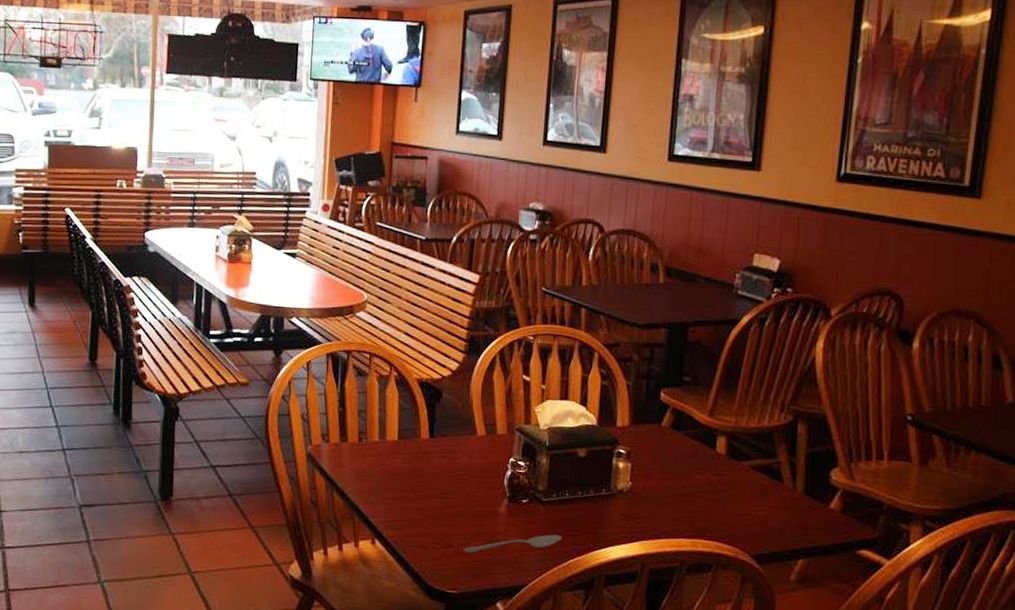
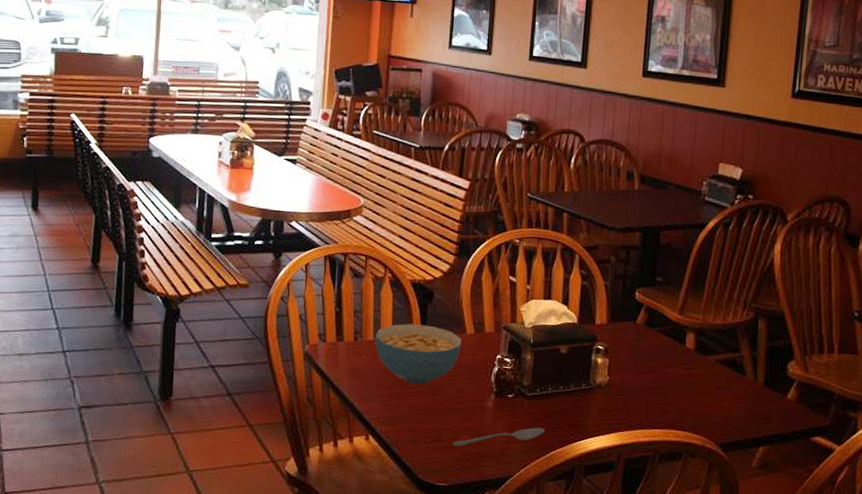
cereal bowl: none [380,424,472,488] -> present [375,324,462,384]

